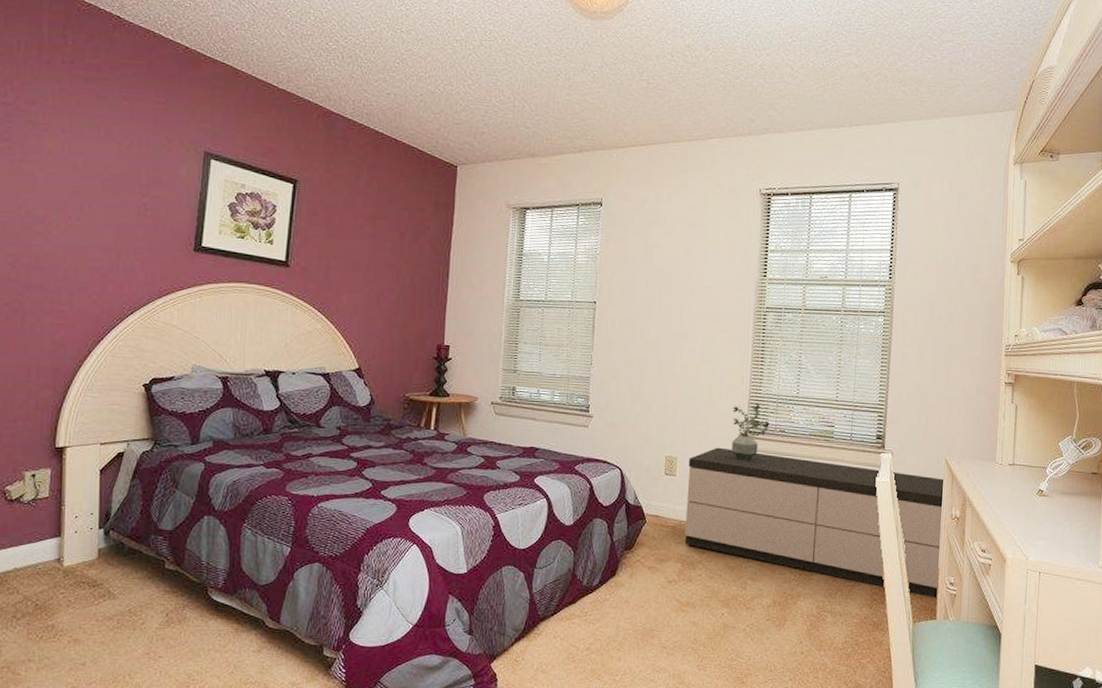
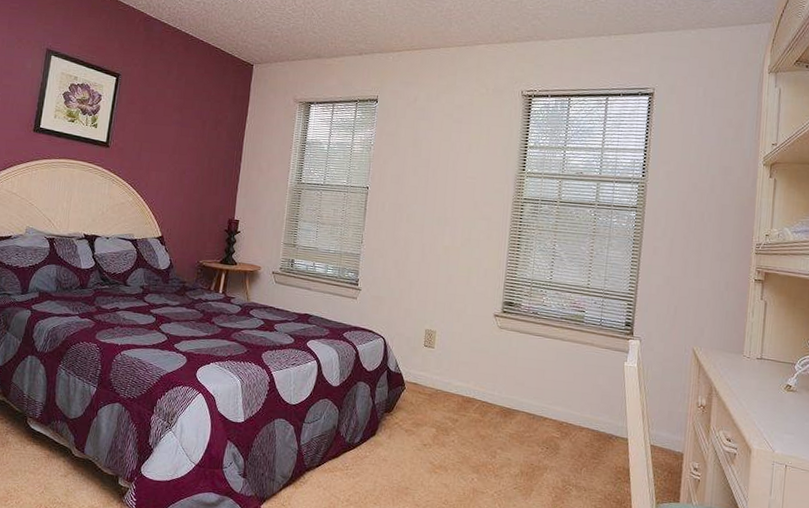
storage bench: present [684,447,943,598] -> none [440,324,690,482]
potted plant: present [731,403,770,461] -> none [486,286,523,339]

